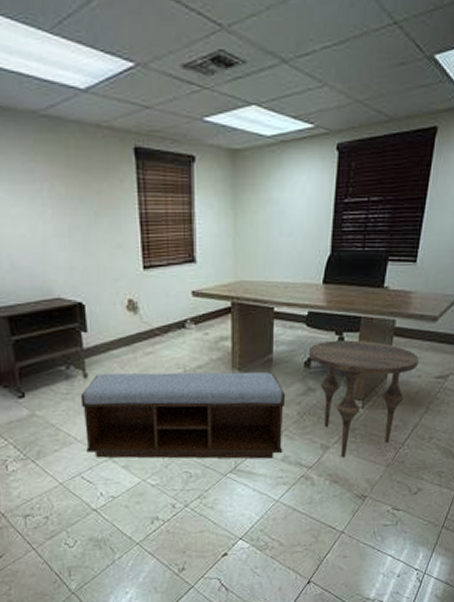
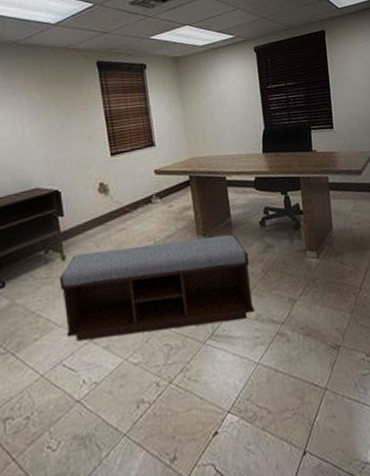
side table: present [309,340,419,458] -> none [262,196,356,309]

